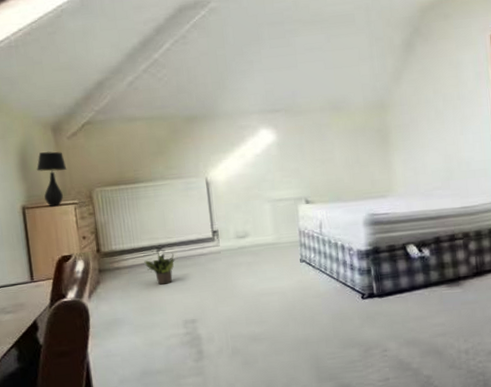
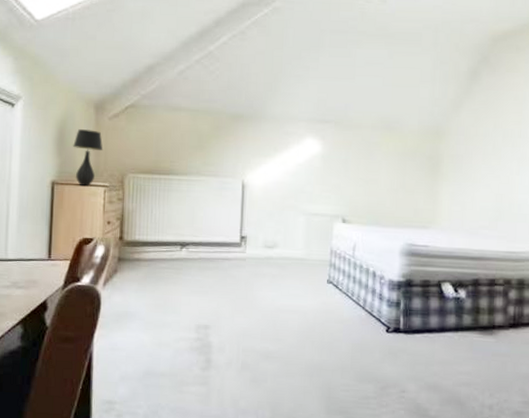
potted plant: present [144,252,175,285] -> none [166,250,198,284]

